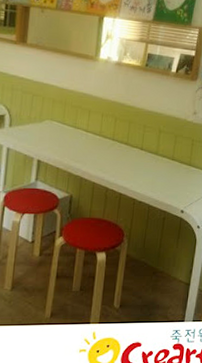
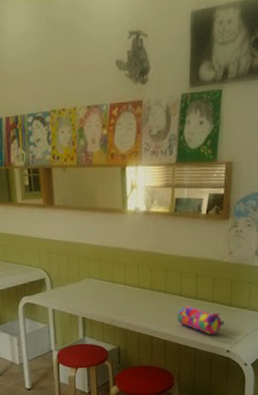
pencil case: none [135,160,181,193] -> present [177,305,224,335]

